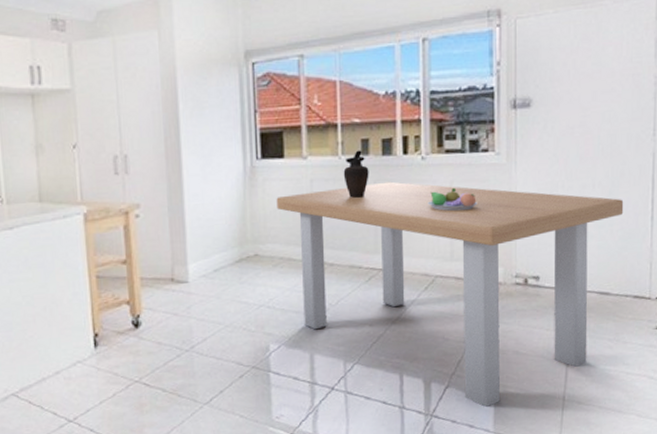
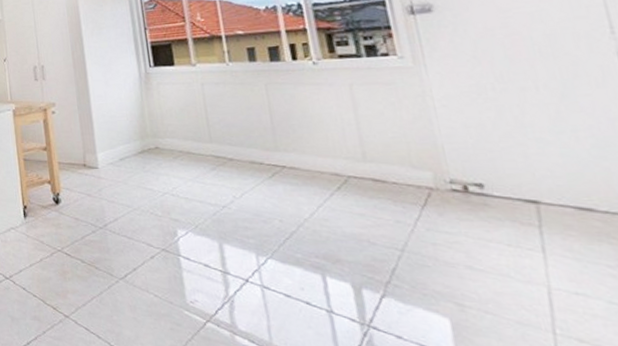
dining table: present [276,181,624,407] -> none [170,85,590,326]
ceramic pitcher: present [343,150,369,198] -> none [232,57,260,100]
fruit bowl: present [428,188,478,212] -> none [326,91,386,113]

